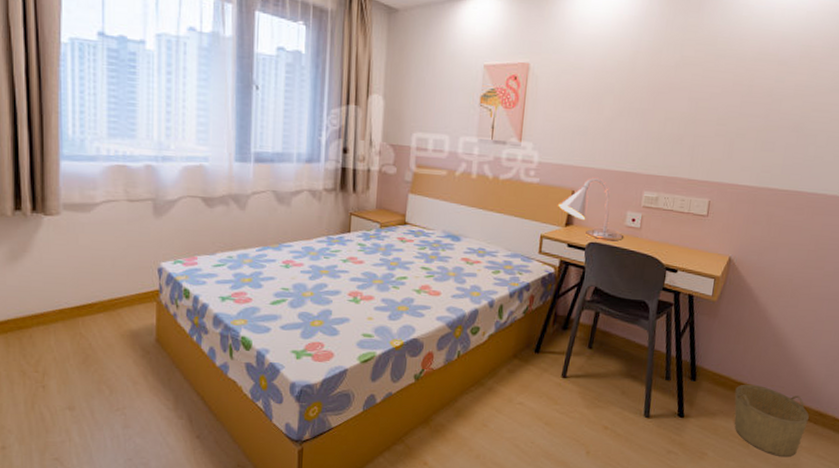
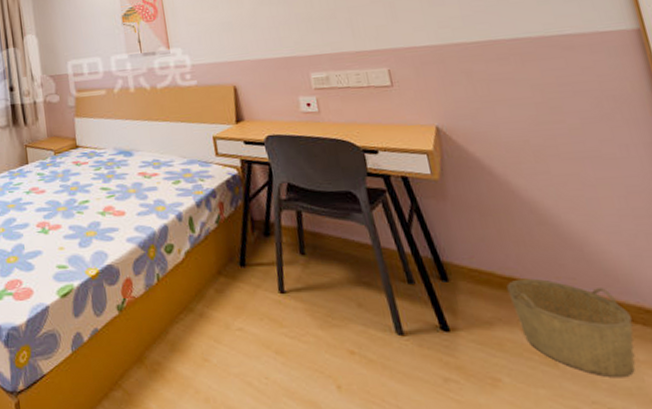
table lamp: present [558,178,623,241] -> none [223,69,303,131]

